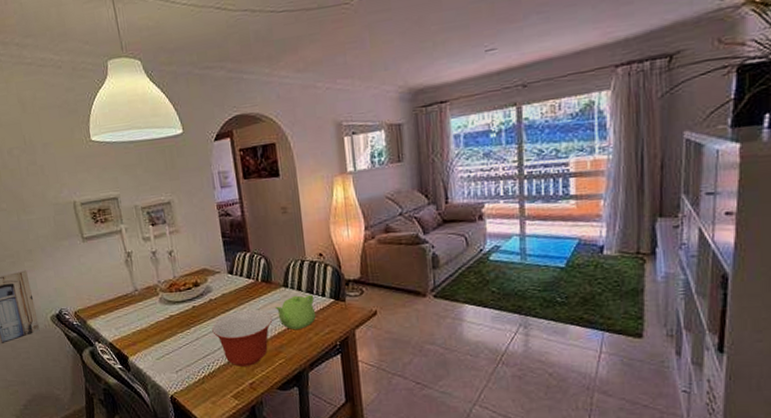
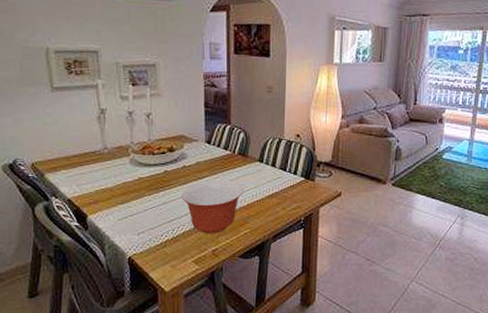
teapot: present [274,294,316,330] -> none [247,171,287,204]

